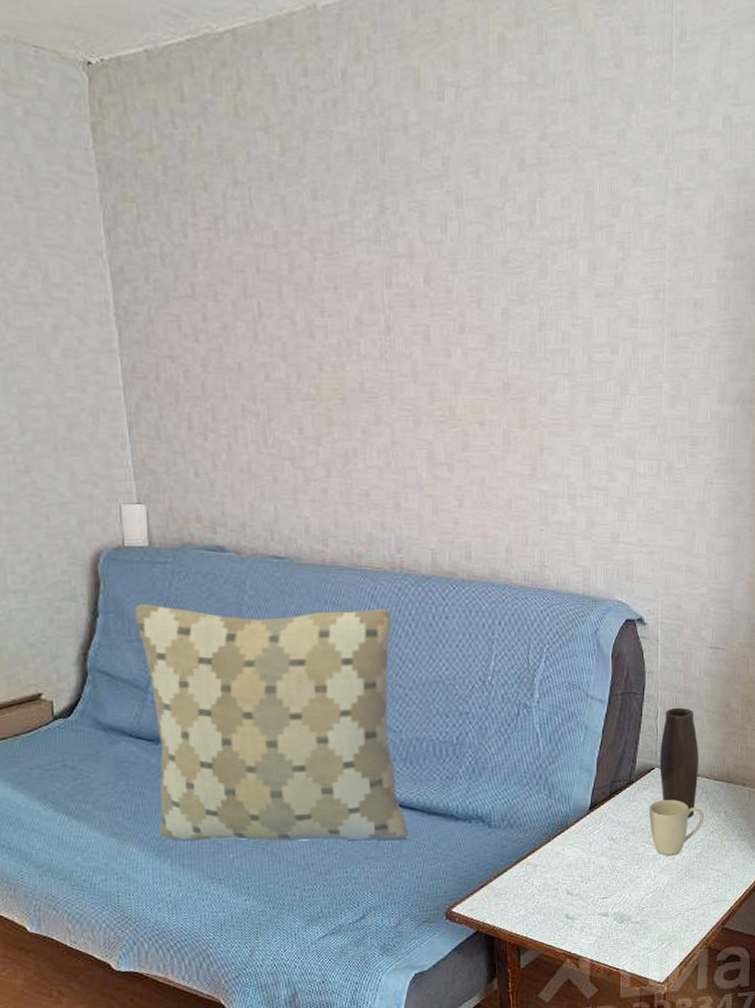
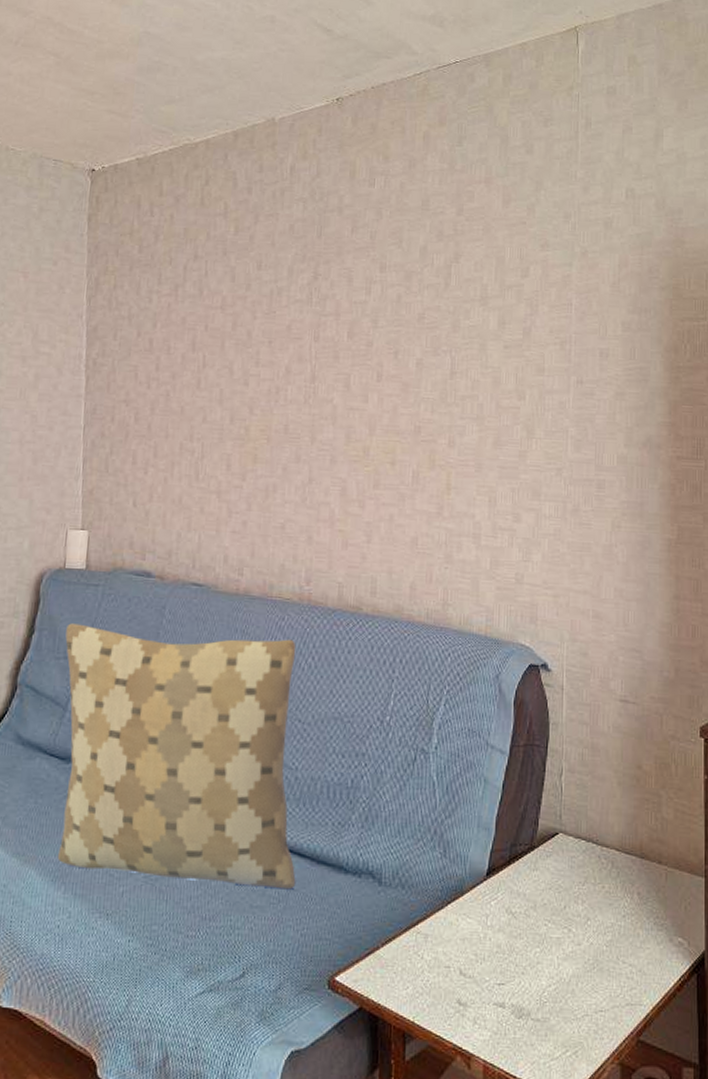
mug: present [649,800,703,856] -> none [553,872,614,941]
vase: present [660,707,699,818] -> none [564,765,608,897]

